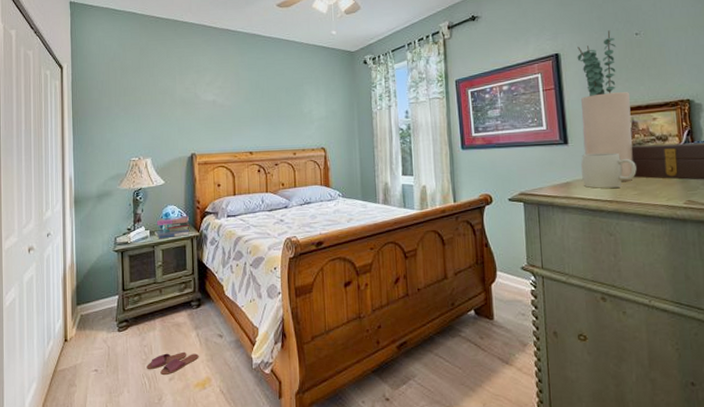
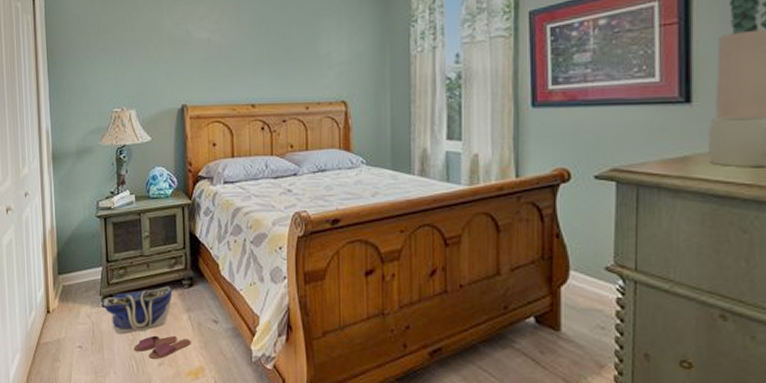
tote bag: none [118,308,183,355] -> present [103,286,173,334]
books: present [154,216,190,239] -> none [140,180,181,206]

